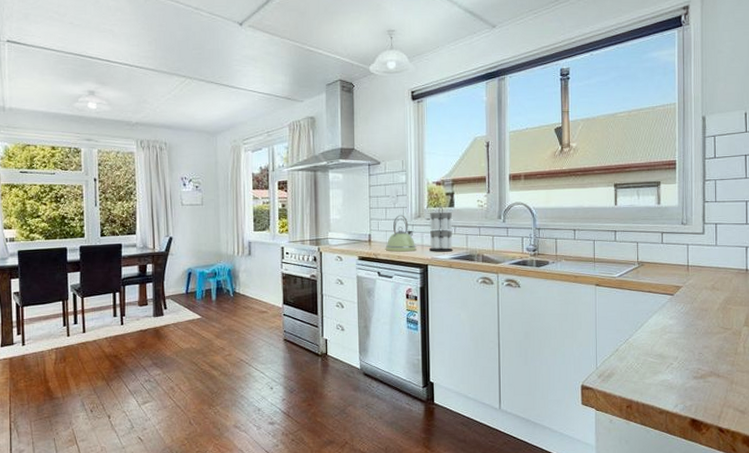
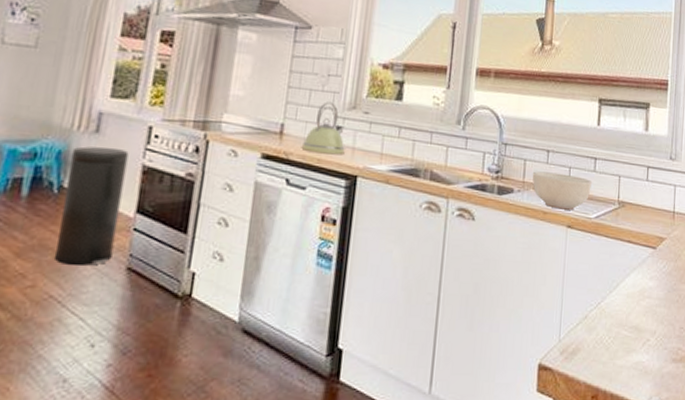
pedal bin: none [237,264,273,340] -> present [54,146,129,266]
spice rack: present [429,206,453,253] -> none [362,98,400,163]
bowl: none [563,246,614,273] -> present [532,171,593,210]

